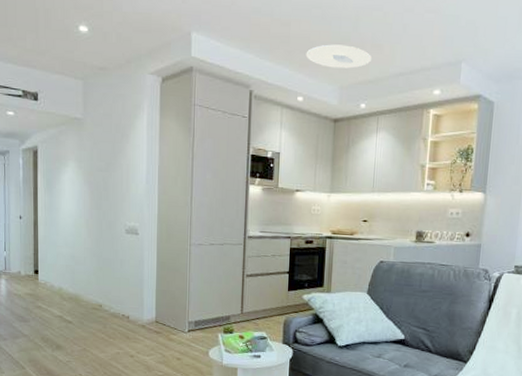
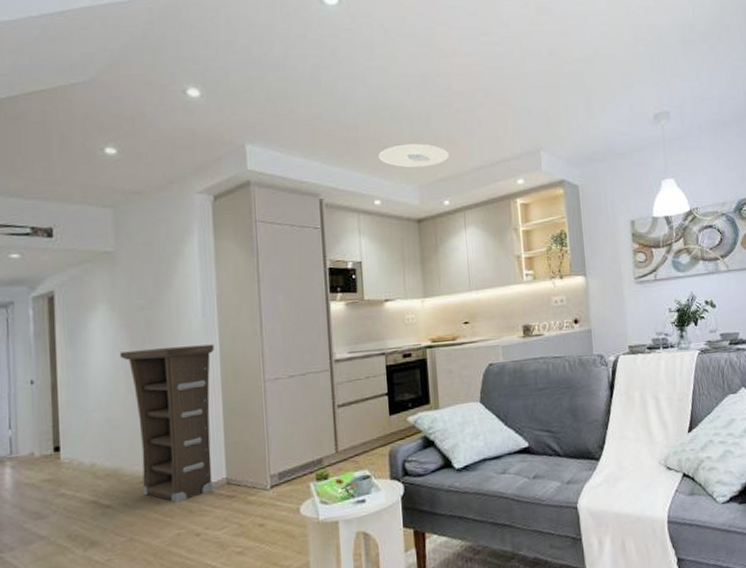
cabinet: none [83,203,154,329] -> present [119,344,215,503]

